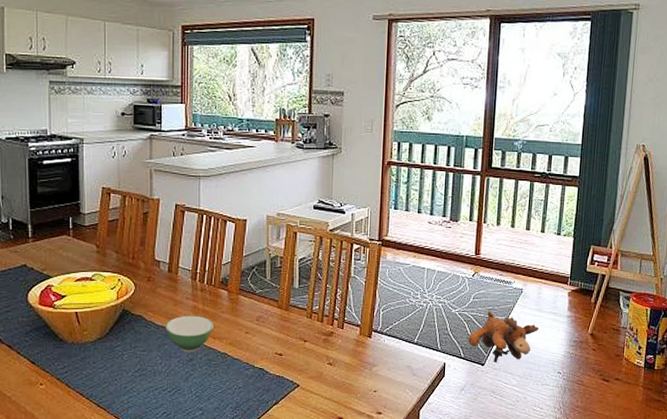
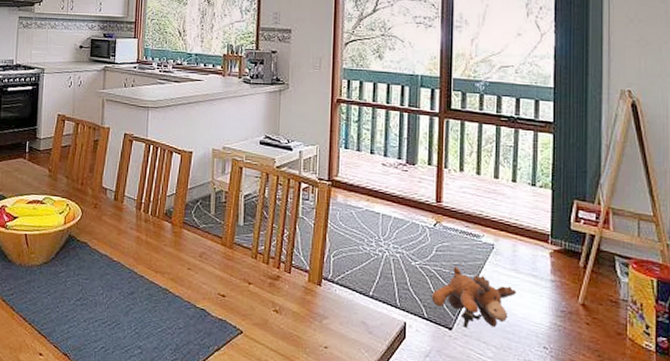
bowl: present [165,315,215,354] -> none [109,245,157,286]

